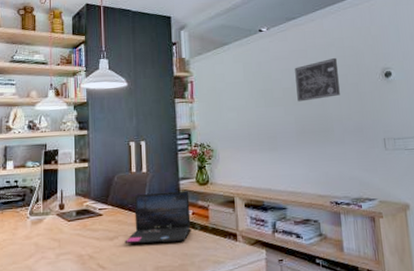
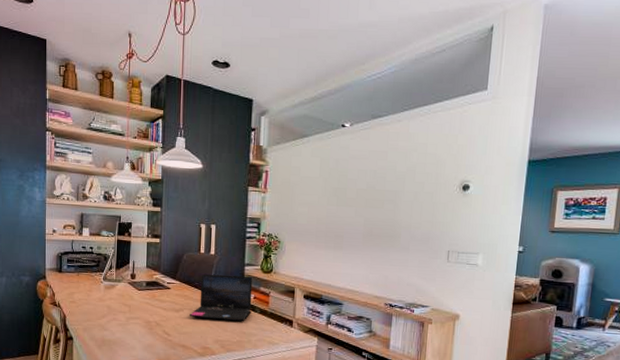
wall art: present [295,57,340,102] -> none [370,163,417,205]

